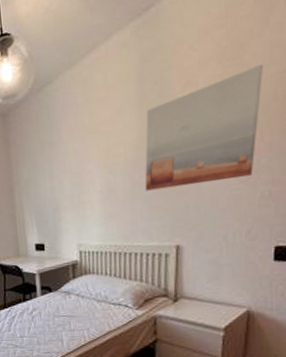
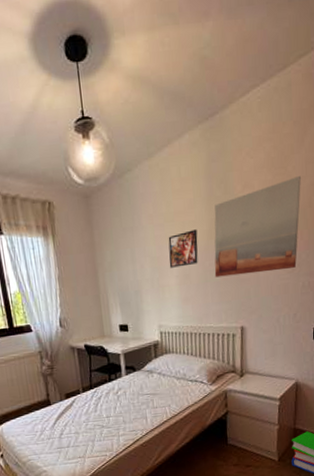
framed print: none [91,139,126,183] -> present [168,229,198,268]

